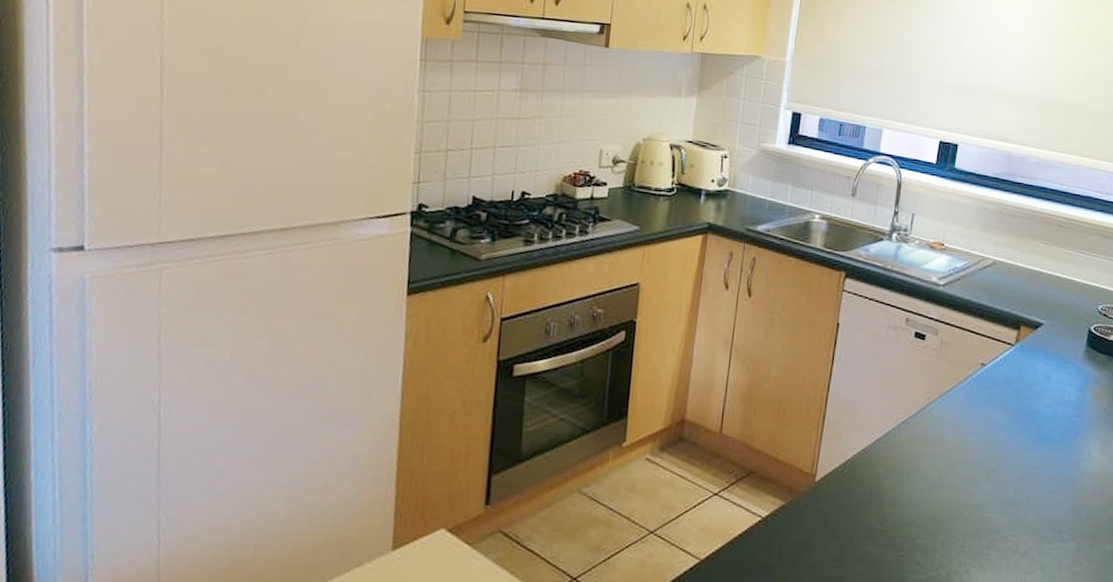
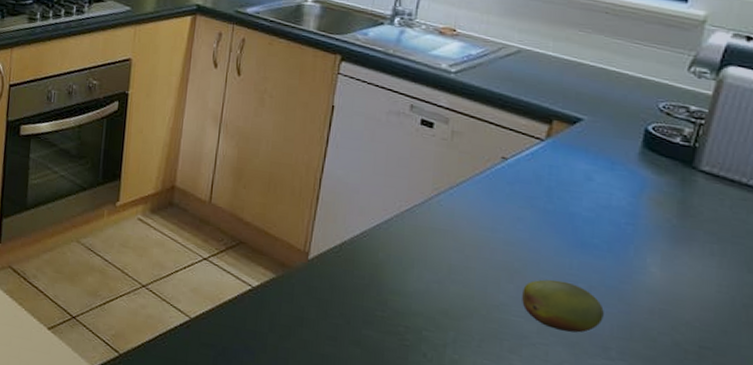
fruit: none [997,474,1059,521] -> present [522,279,604,333]

